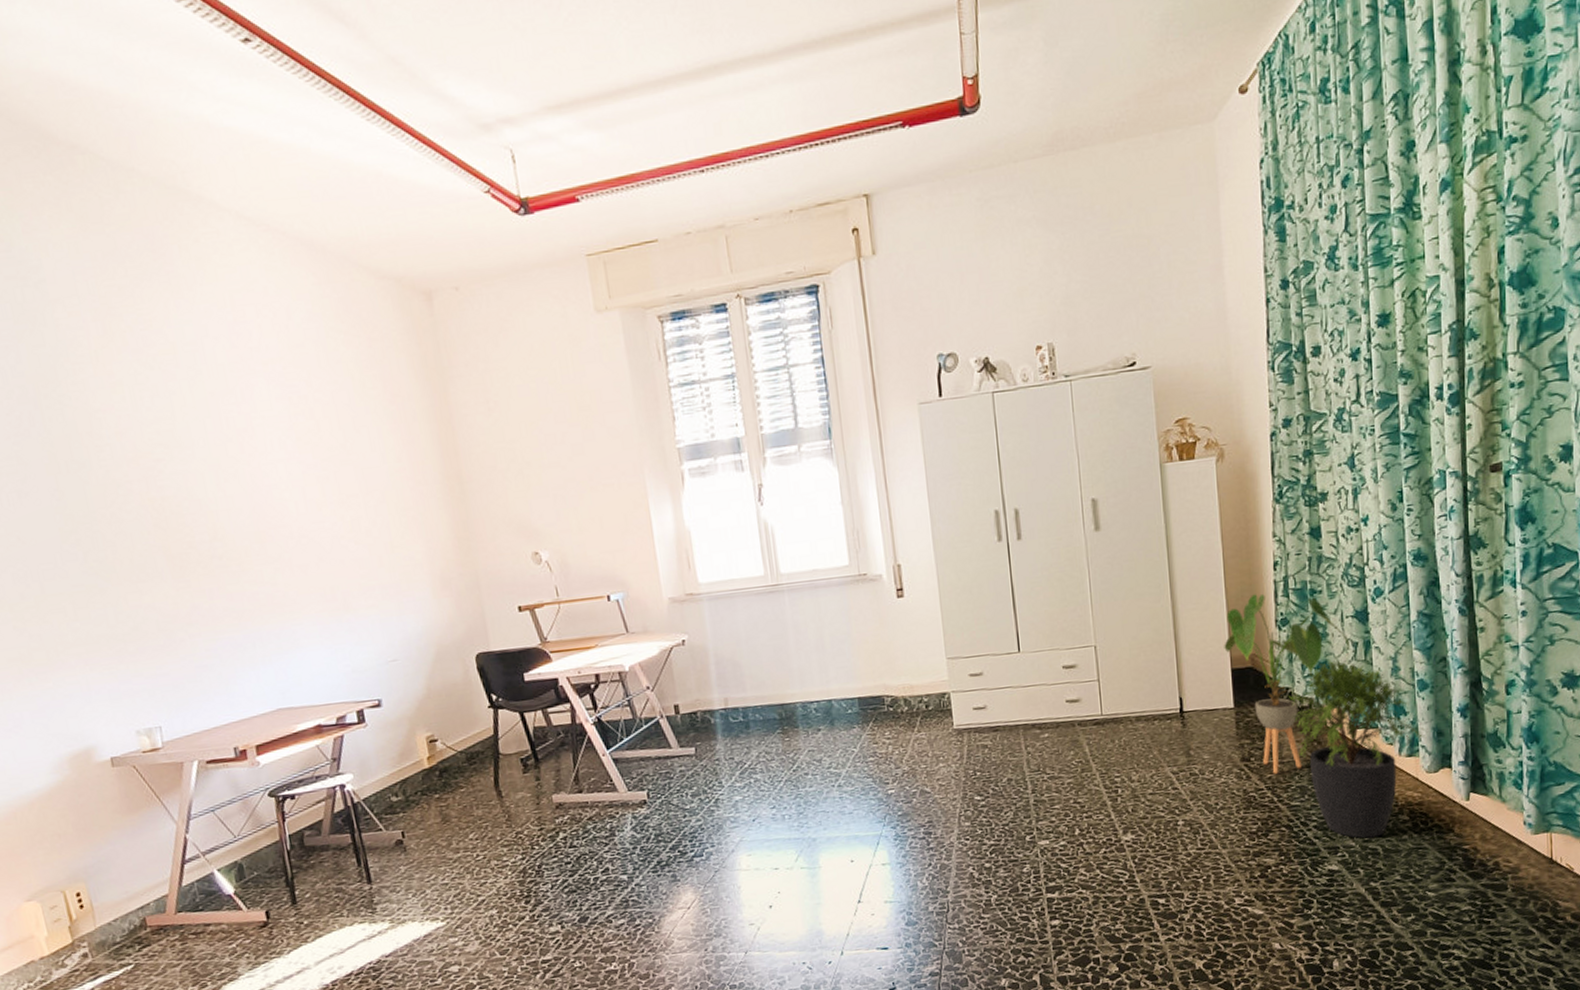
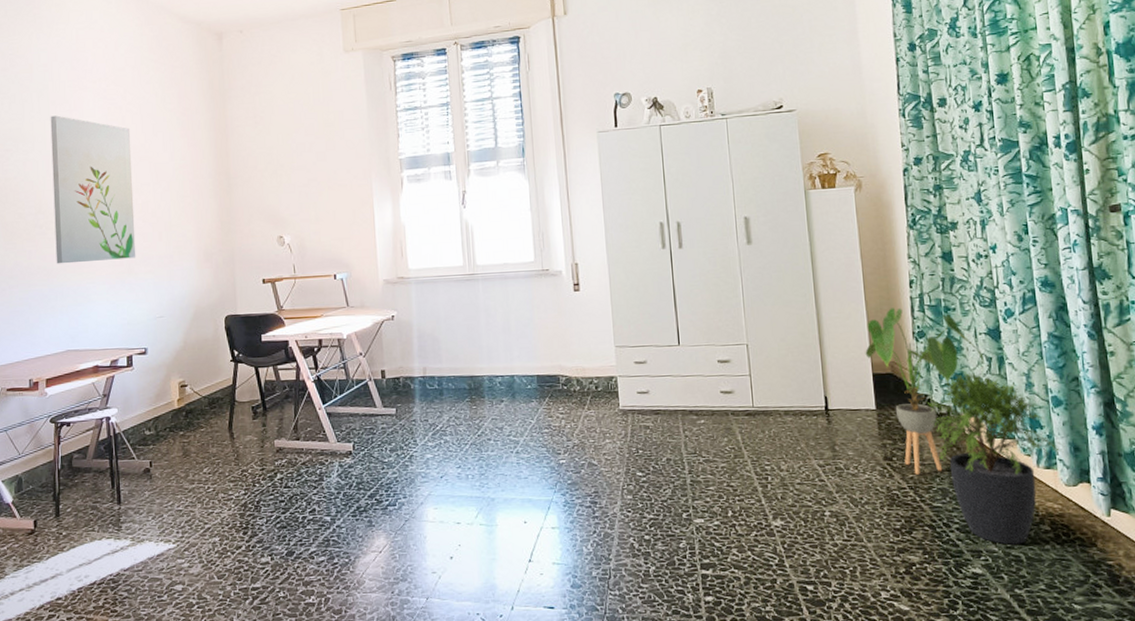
wall art: none [210,410,353,604] -> present [50,115,136,264]

